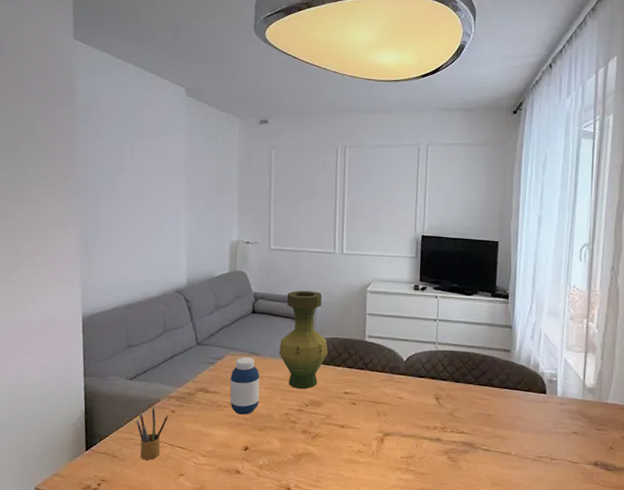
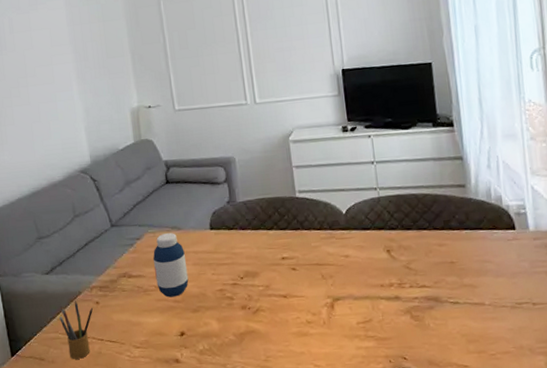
vase: present [279,291,328,390] -> none [201,149,257,261]

